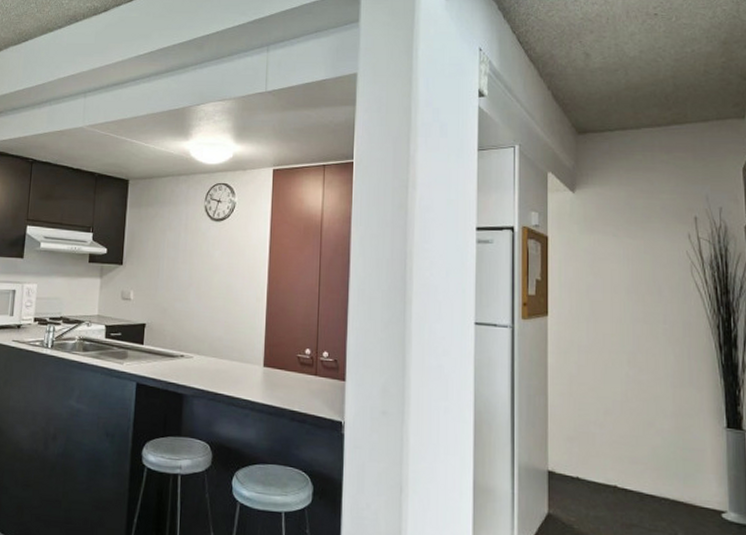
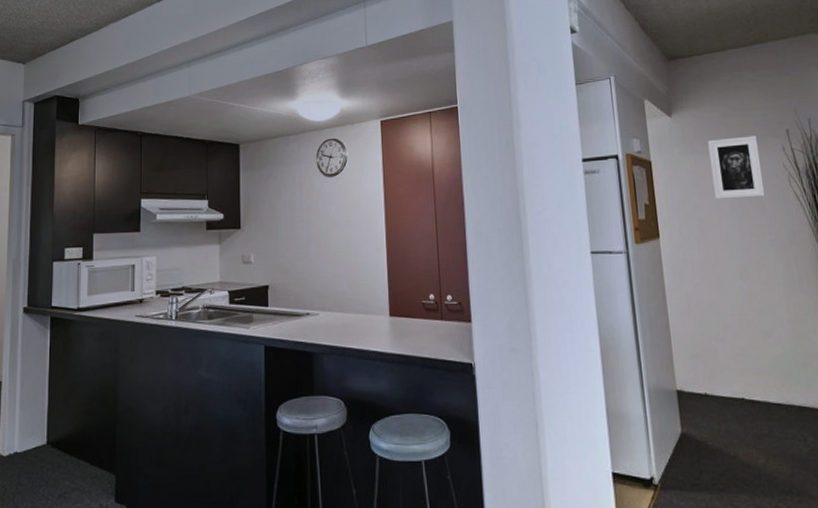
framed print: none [610,219,664,284] -> present [708,136,766,199]

